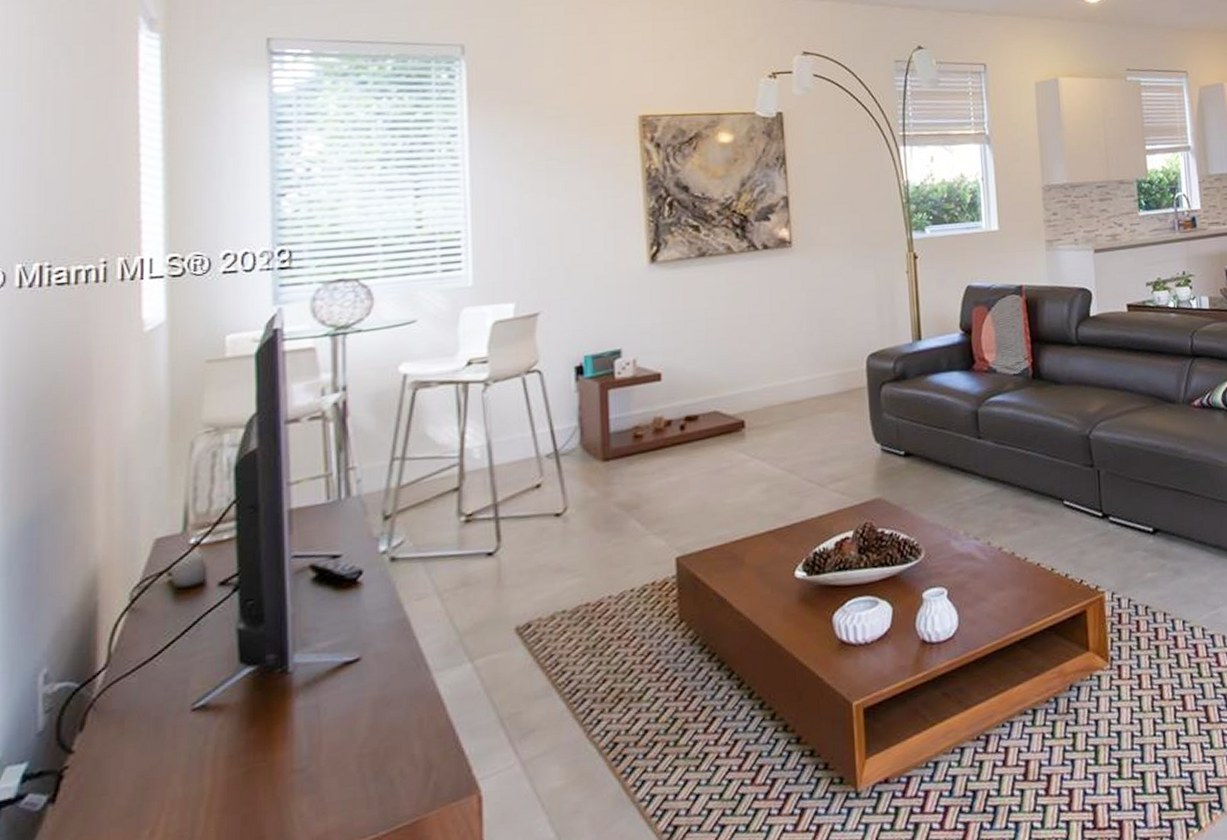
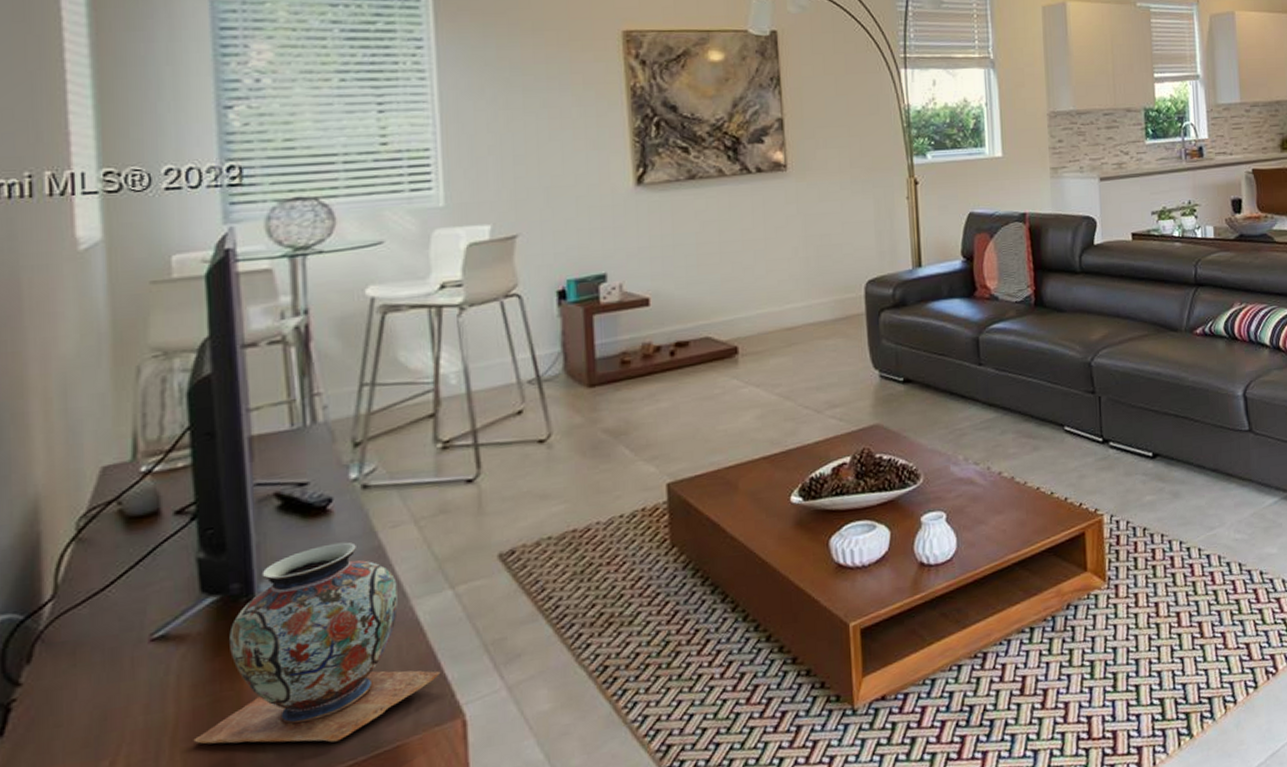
decorative vase: none [227,614,459,816] -> present [193,542,441,744]

